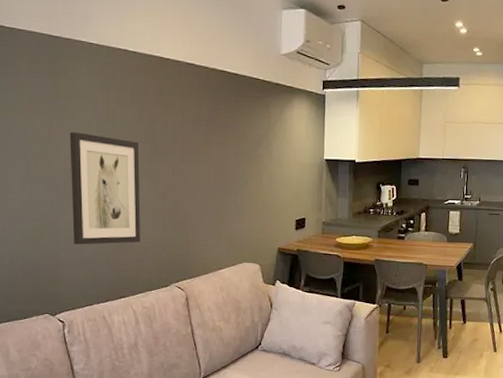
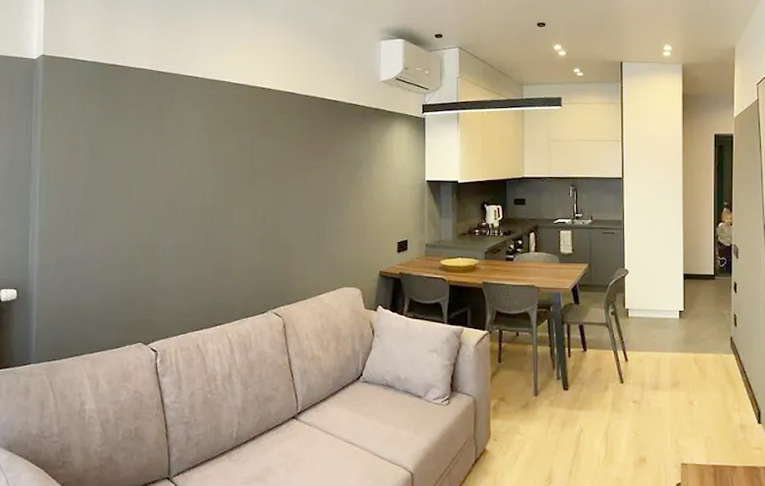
wall art: present [69,132,140,245] -> none [170,160,240,271]

